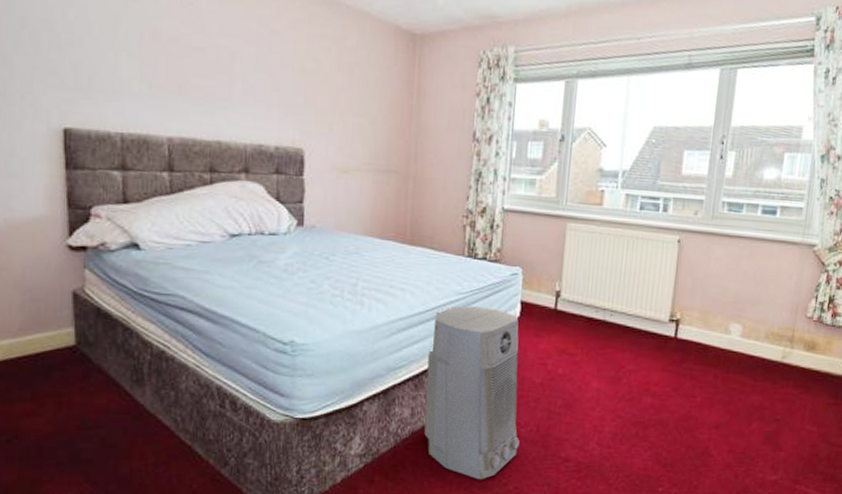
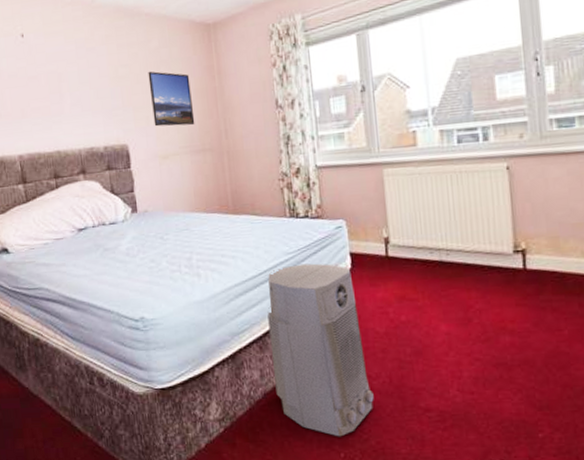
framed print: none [337,71,386,142] -> present [148,71,195,127]

